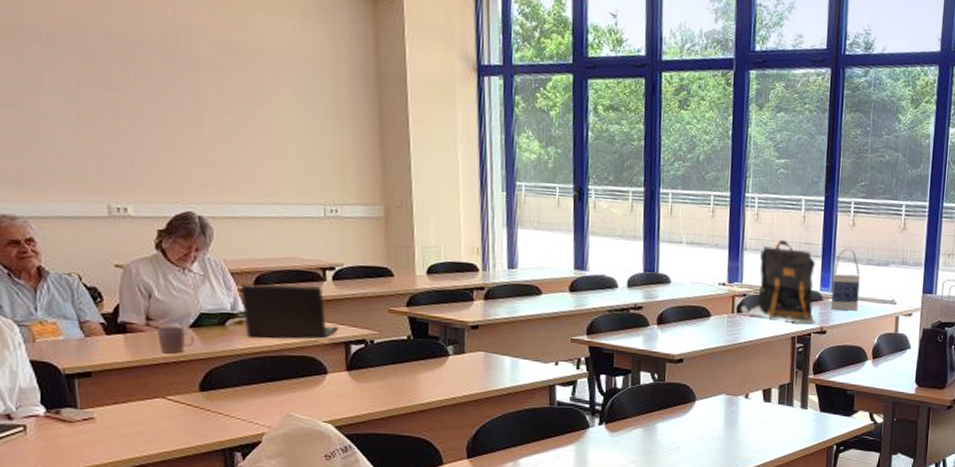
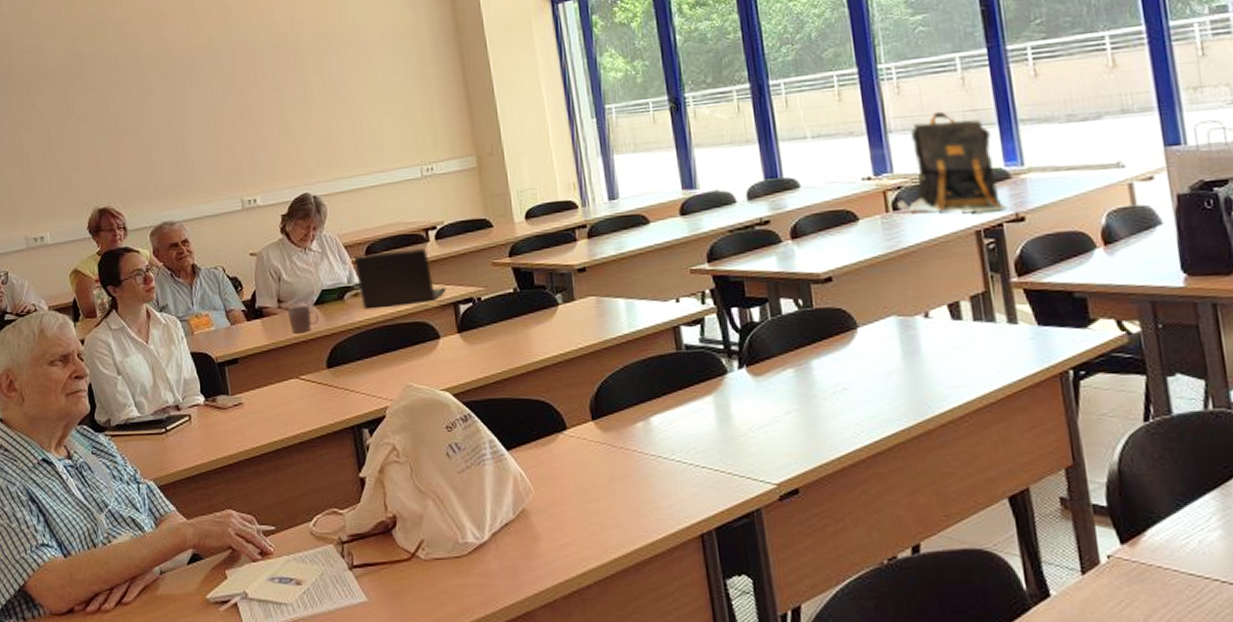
bag: present [831,249,860,311] -> none [1019,106,1066,188]

